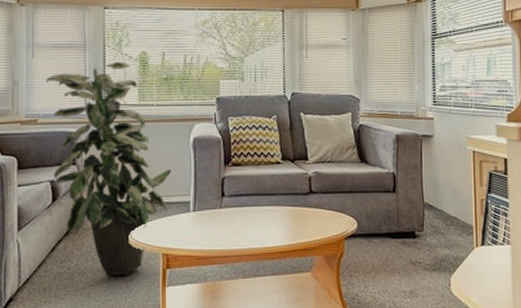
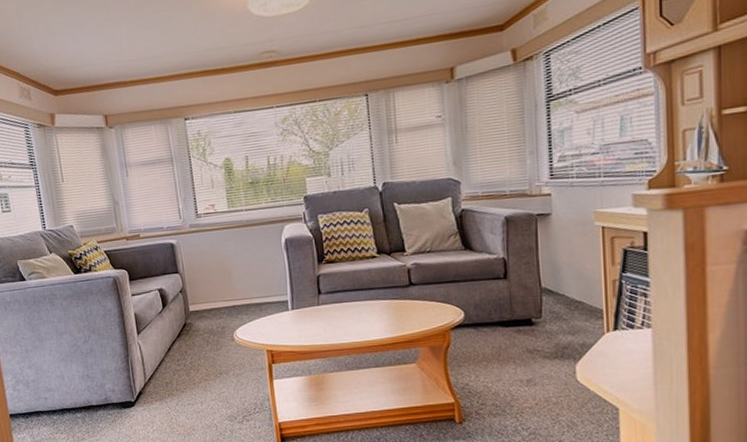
indoor plant: present [46,61,172,276] -> none [142,170,268,371]

